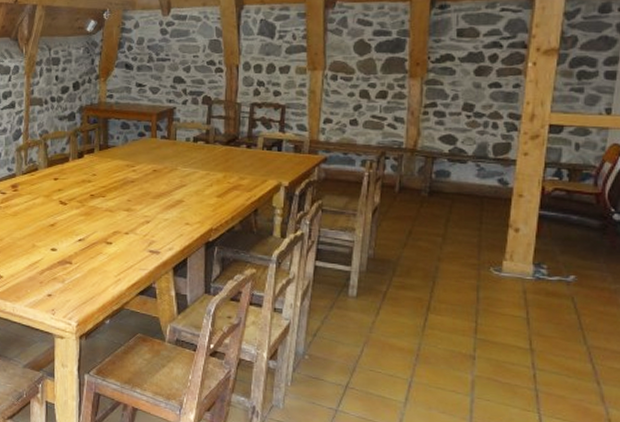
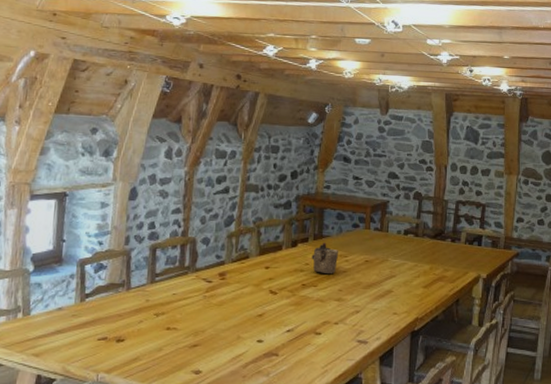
teapot: none [98,152,126,184] -> present [311,242,339,273]

